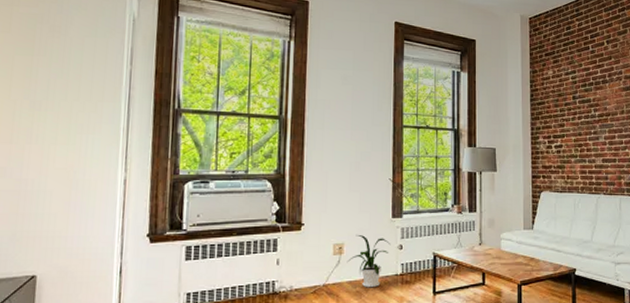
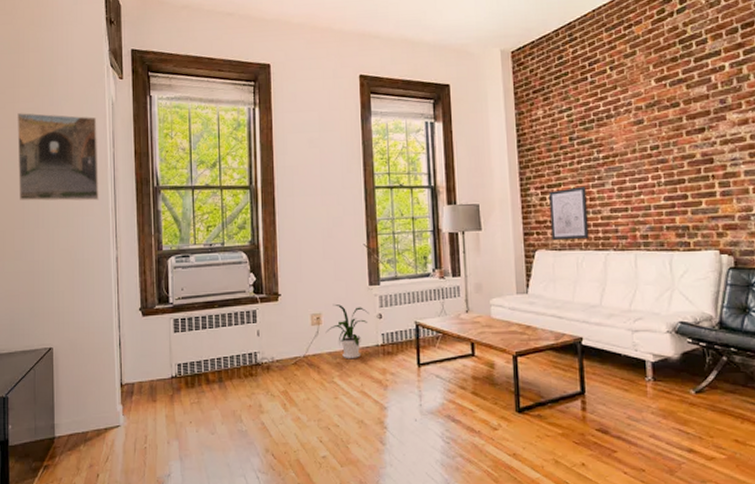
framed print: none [9,17,114,119] -> present [17,113,99,201]
wall art: none [554,138,585,184] -> present [549,185,589,241]

